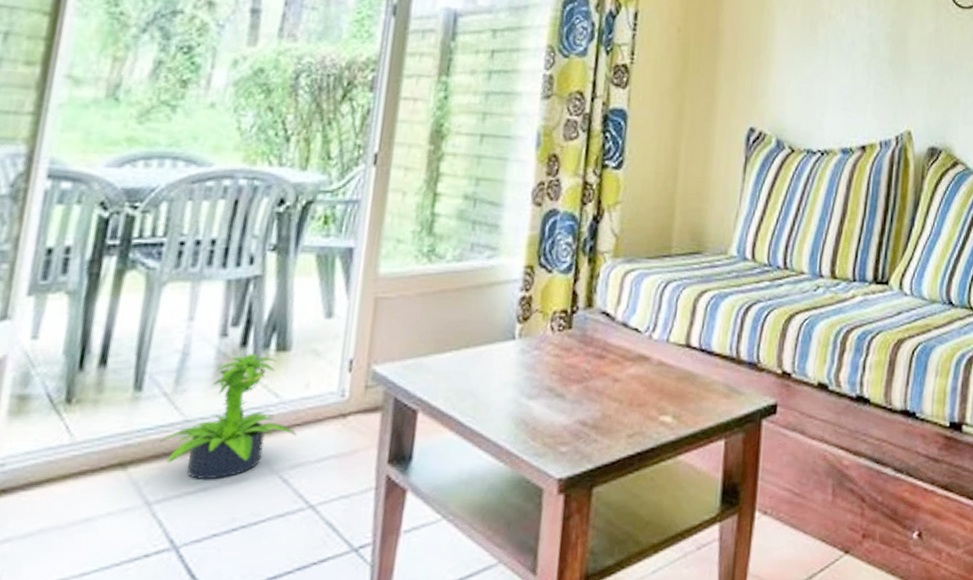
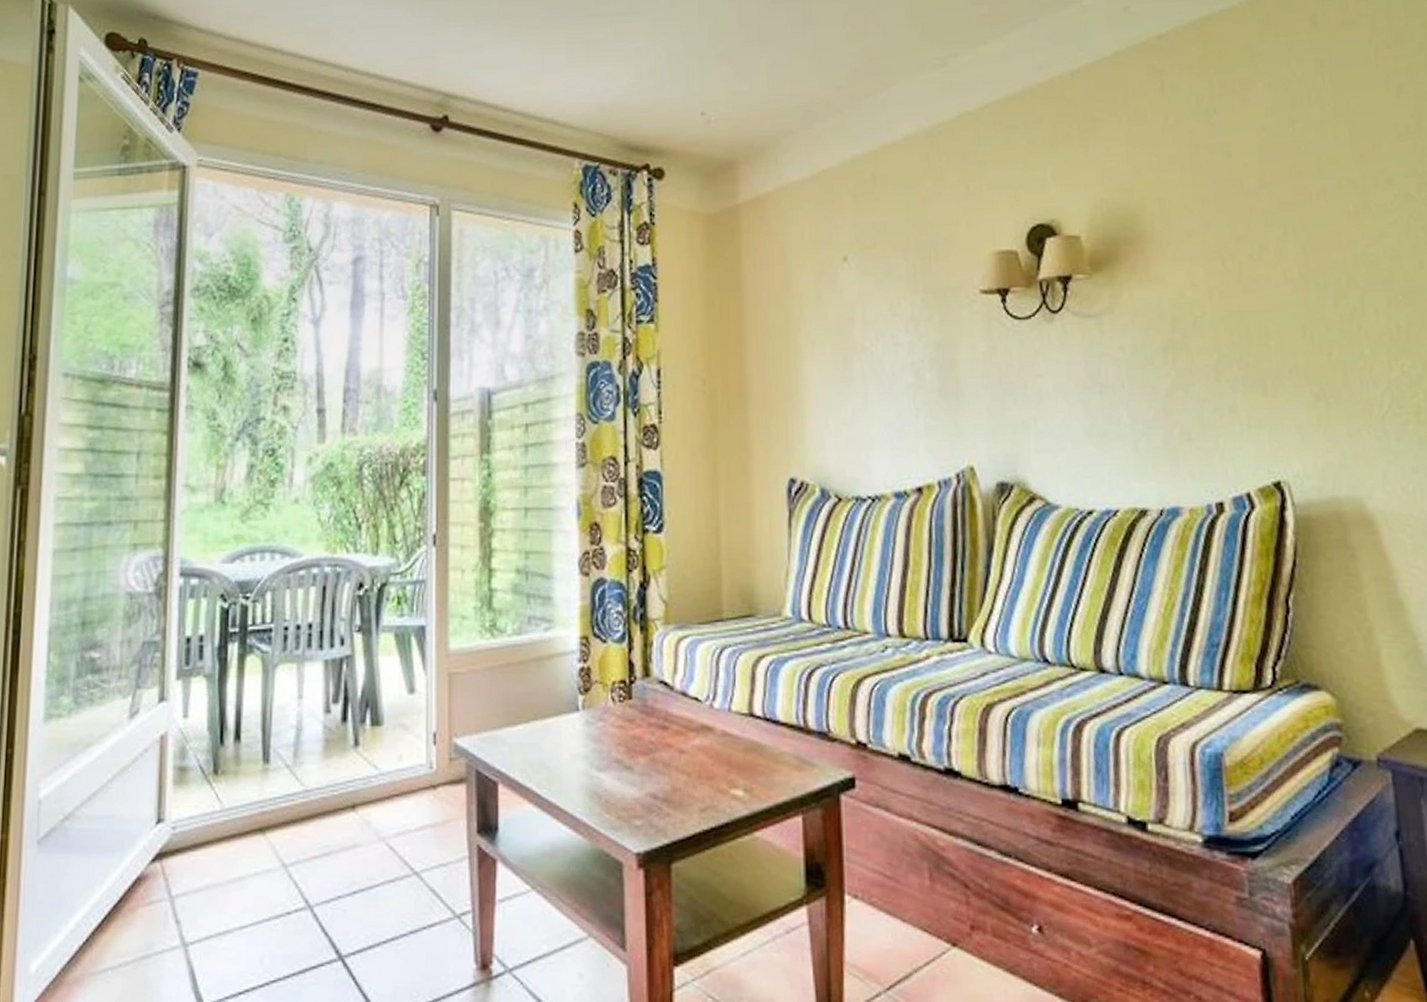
potted plant: present [159,353,297,479] -> none [287,728,396,844]

